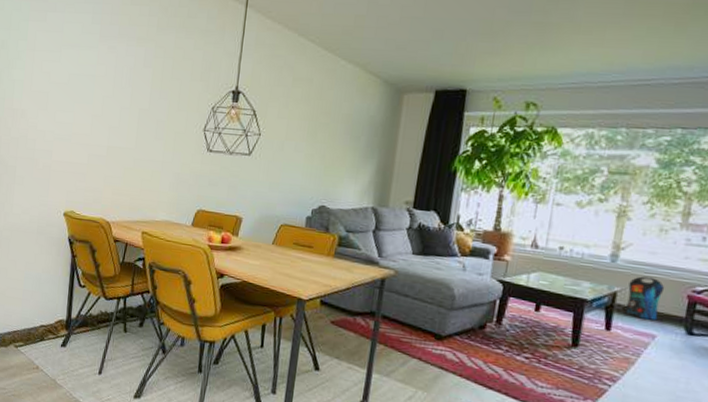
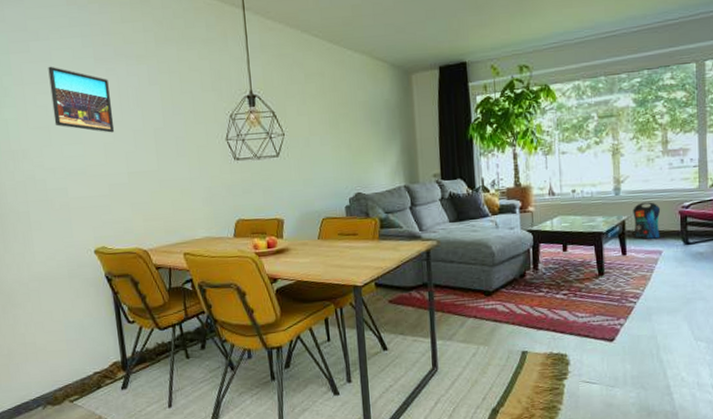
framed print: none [54,37,108,107] -> present [48,66,115,133]

